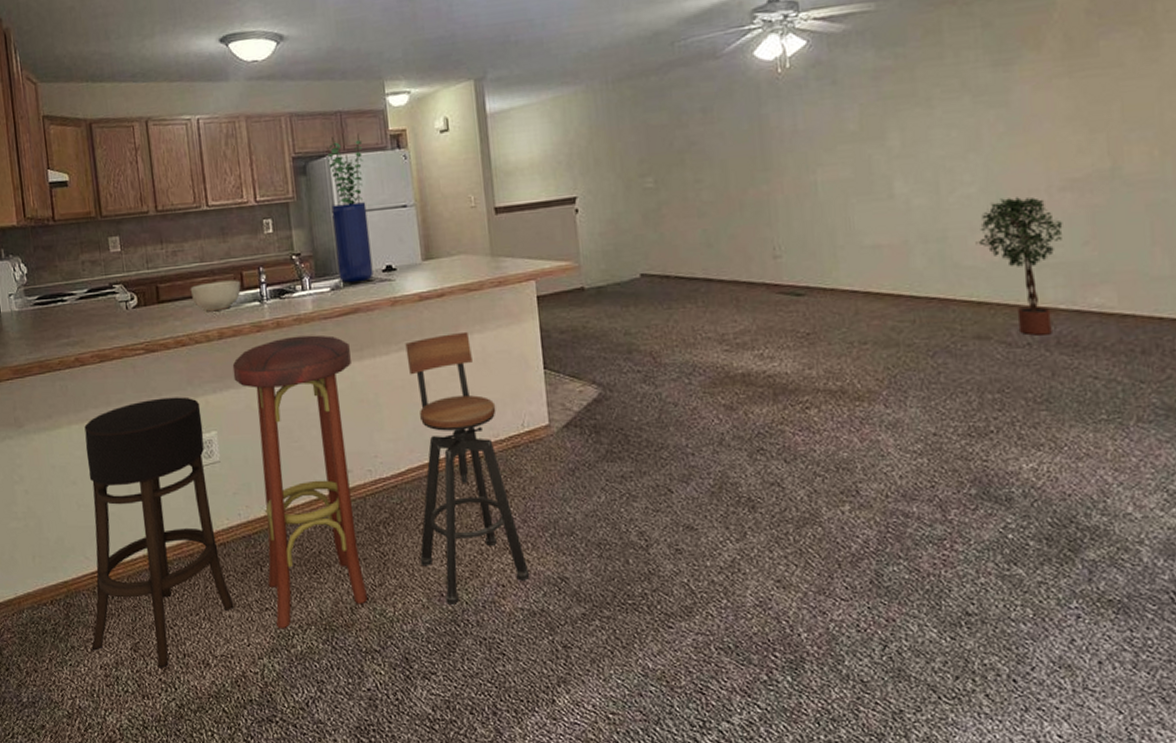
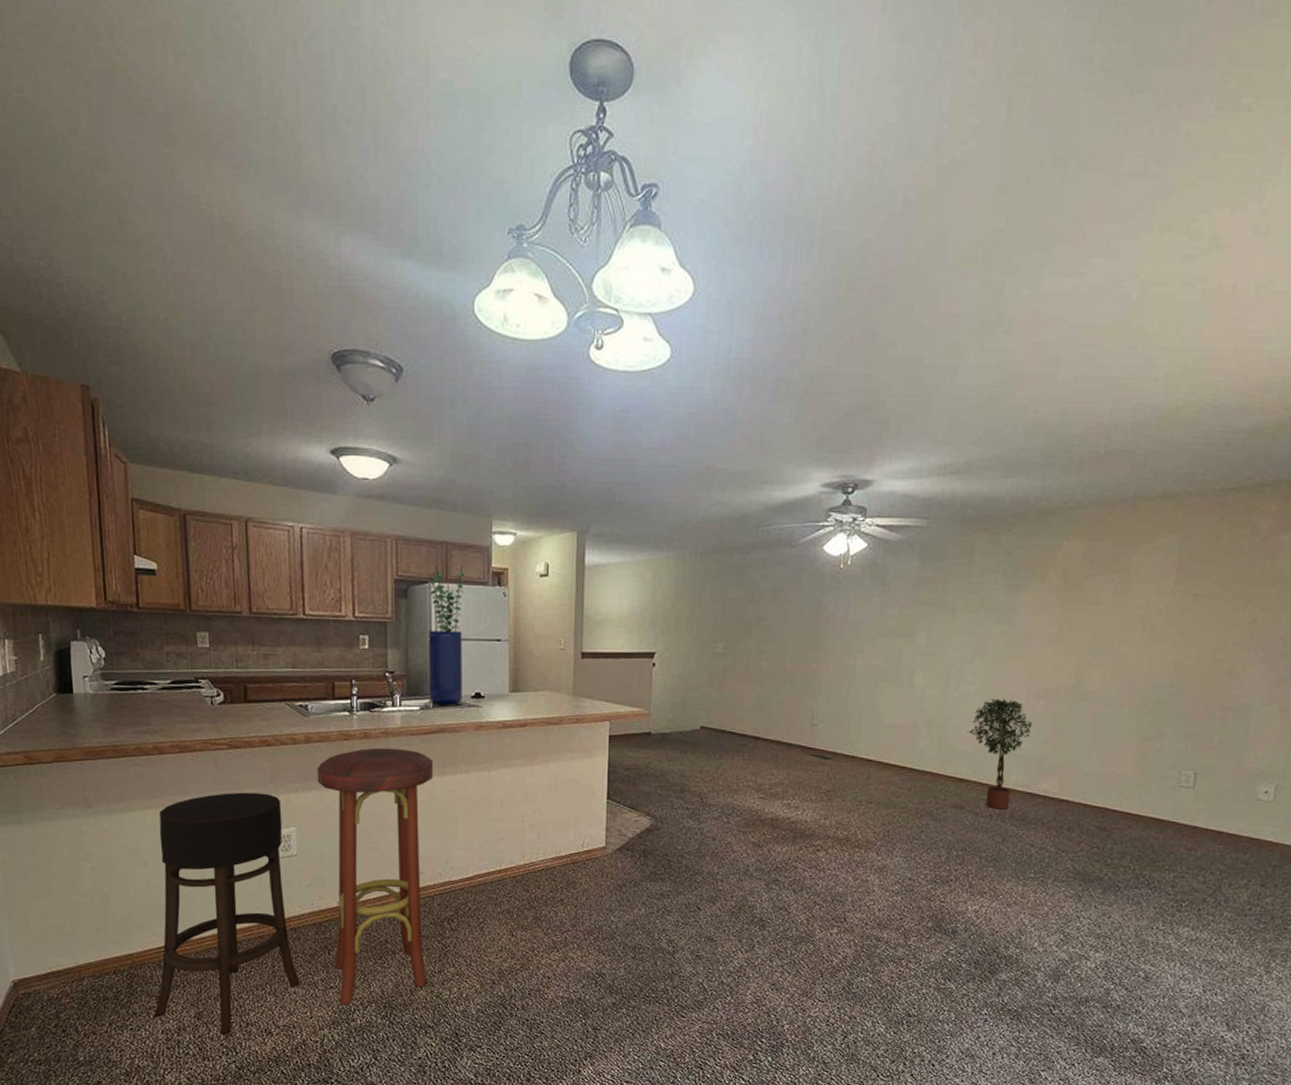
bowl: present [190,280,241,312] -> none [279,688,331,717]
bar stool: present [405,331,529,604] -> none [478,759,572,991]

